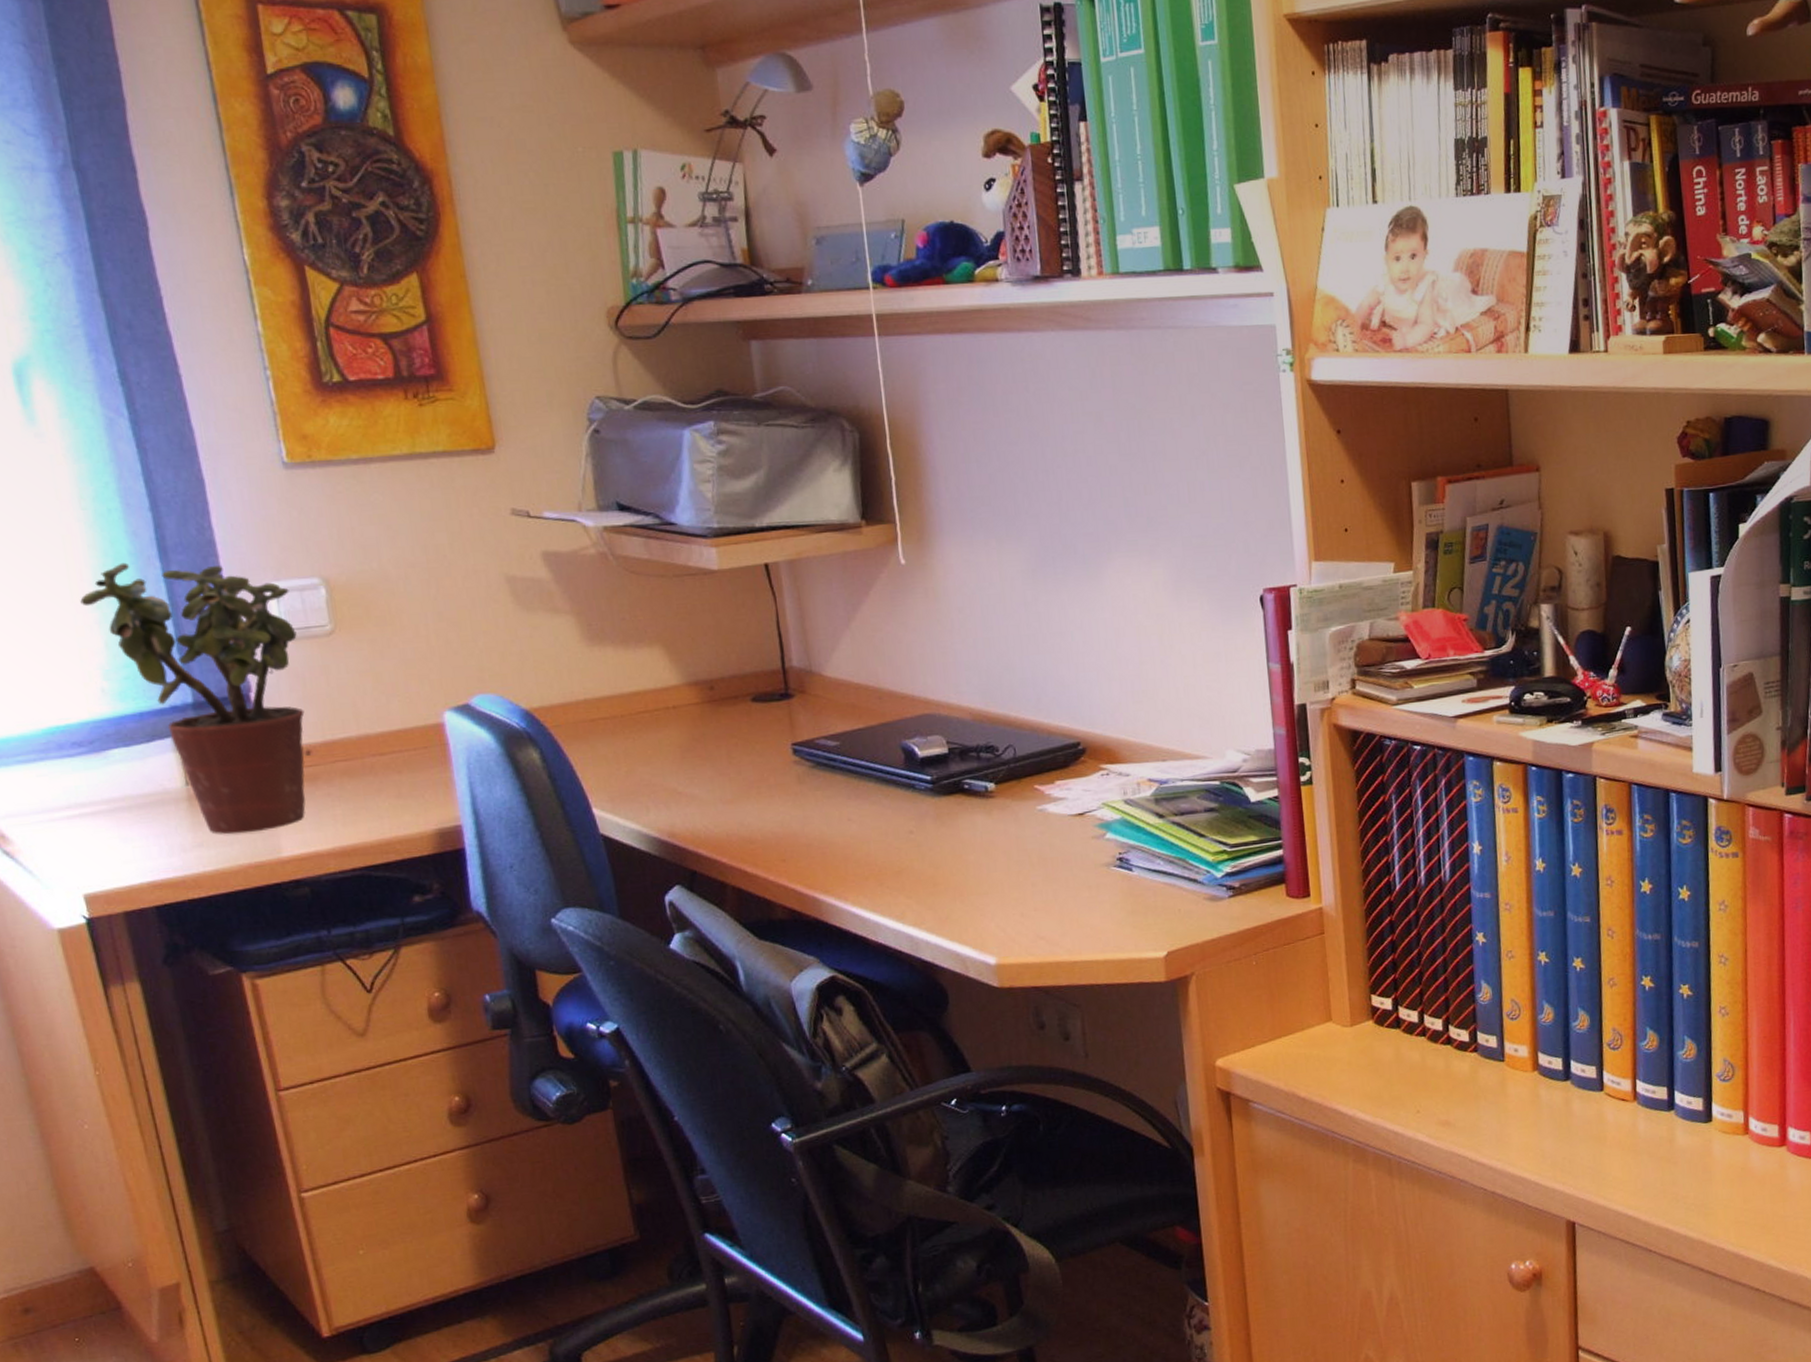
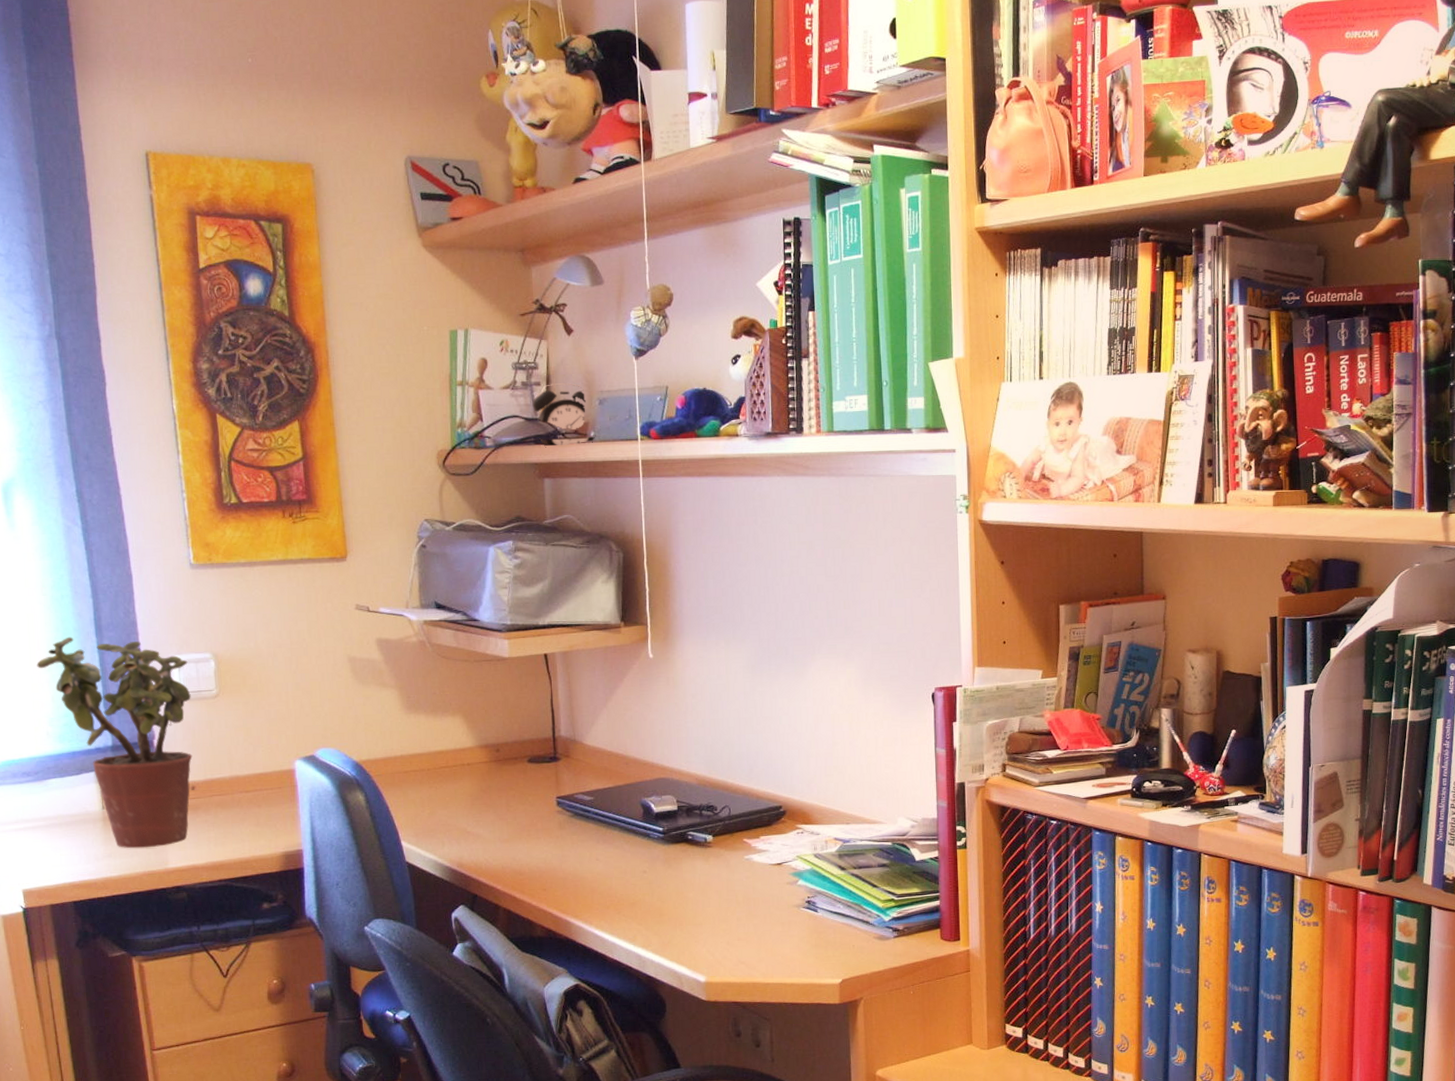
alarm clock: none [728,217,814,301] -> present [532,383,596,448]

